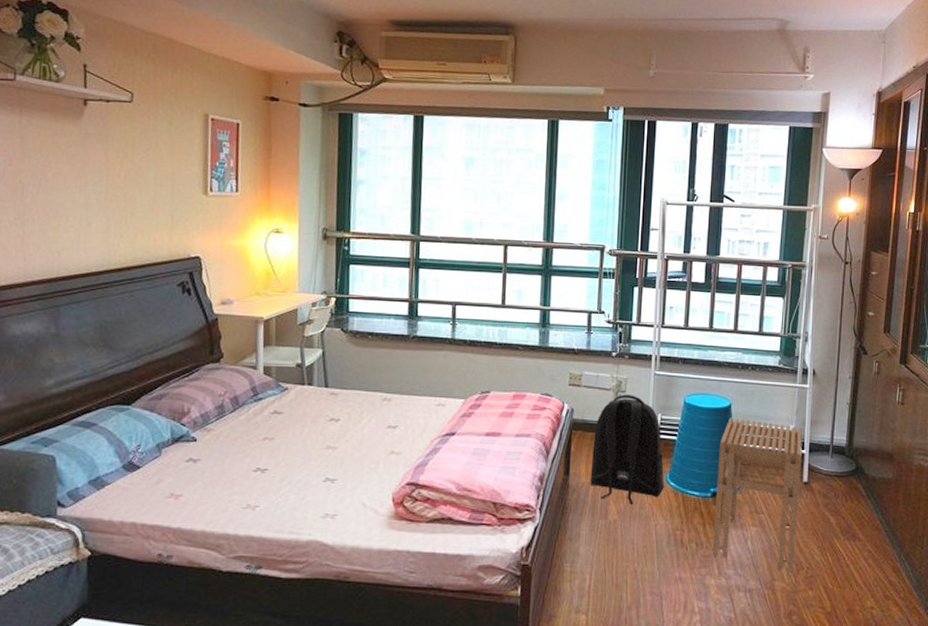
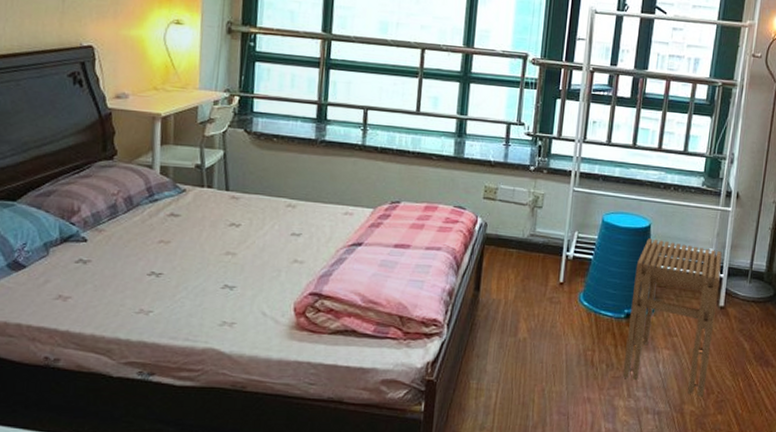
backpack: present [590,394,664,505] -> none [501,210,578,323]

